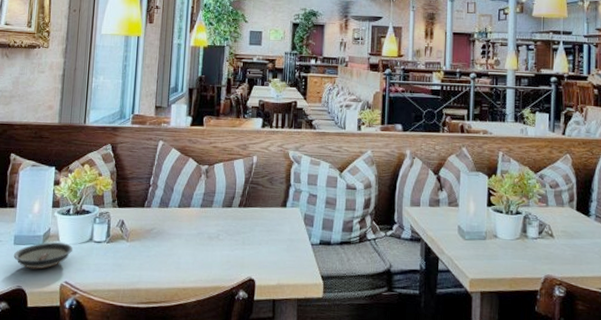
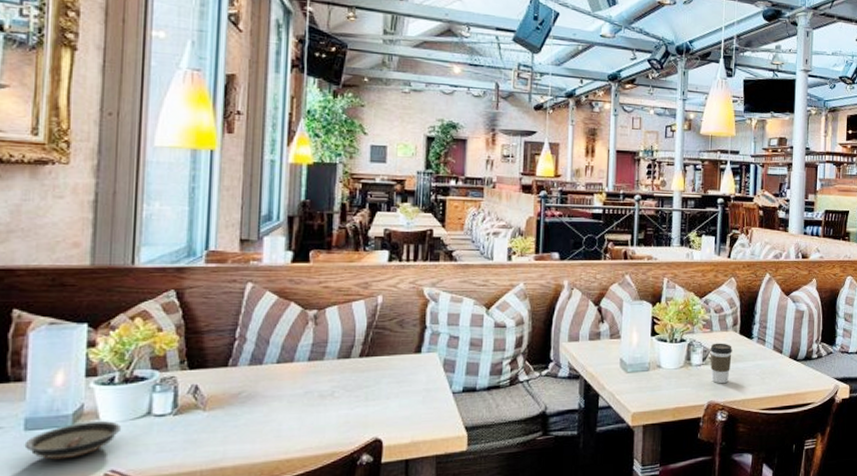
coffee cup: none [546,217,569,259] -> present [710,343,732,384]

